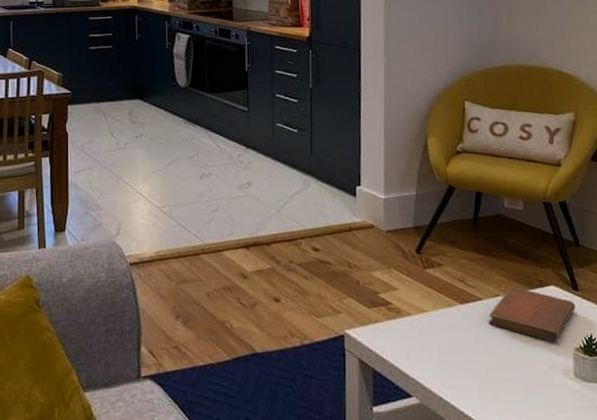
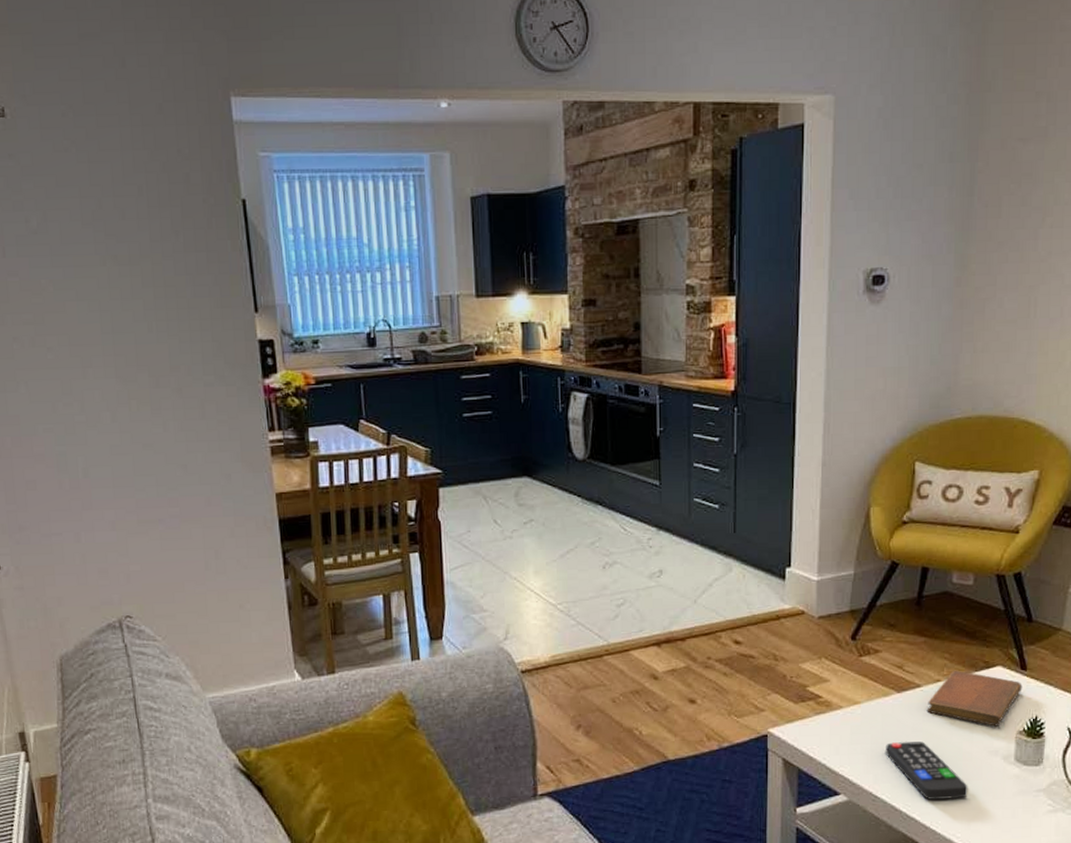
remote control: none [452,351,532,410] -> present [885,741,968,800]

